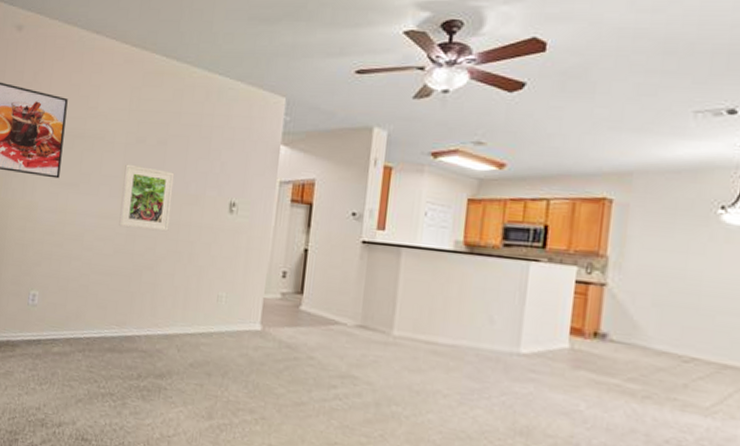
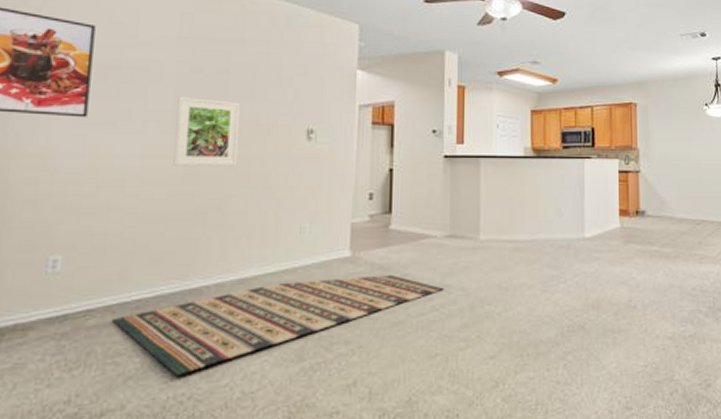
rug: none [69,344,351,408] -> present [111,274,445,376]

